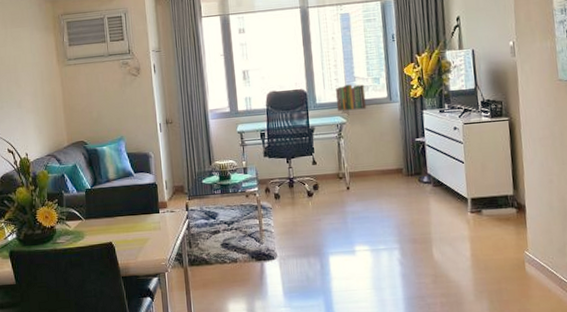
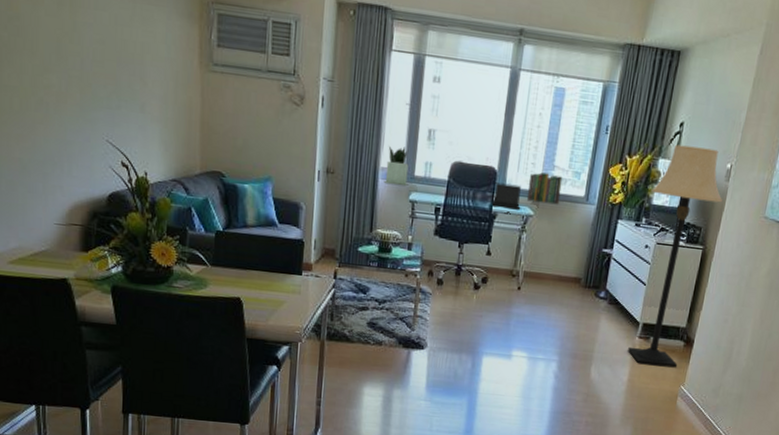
planter: none [213,89,234,123] -> present [383,146,409,187]
laptop: none [306,99,334,123] -> present [491,182,521,210]
lamp: none [446,32,516,238] -> present [628,144,723,368]

